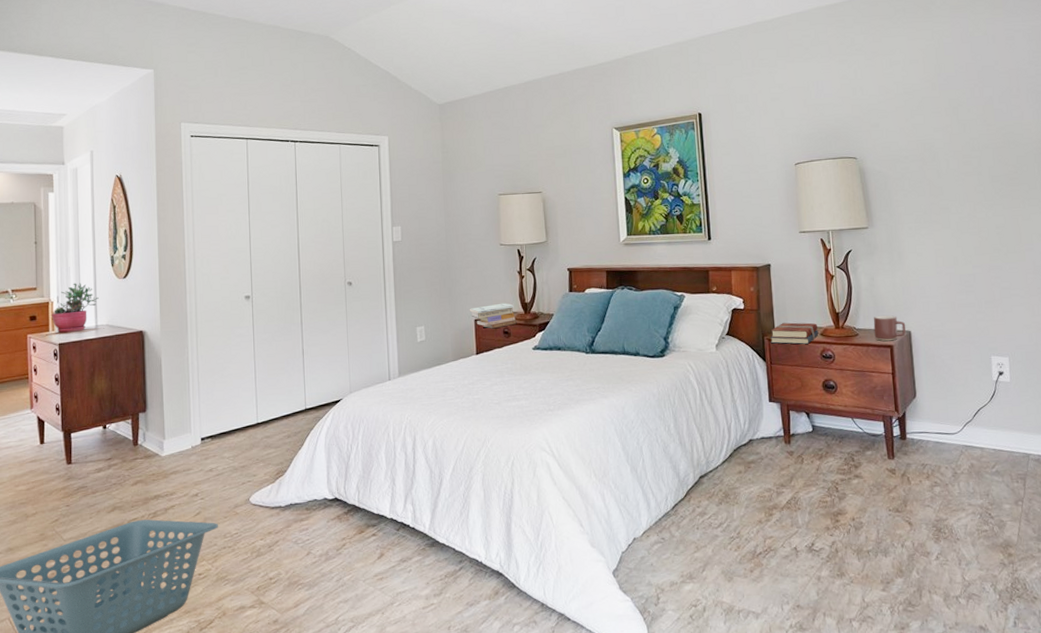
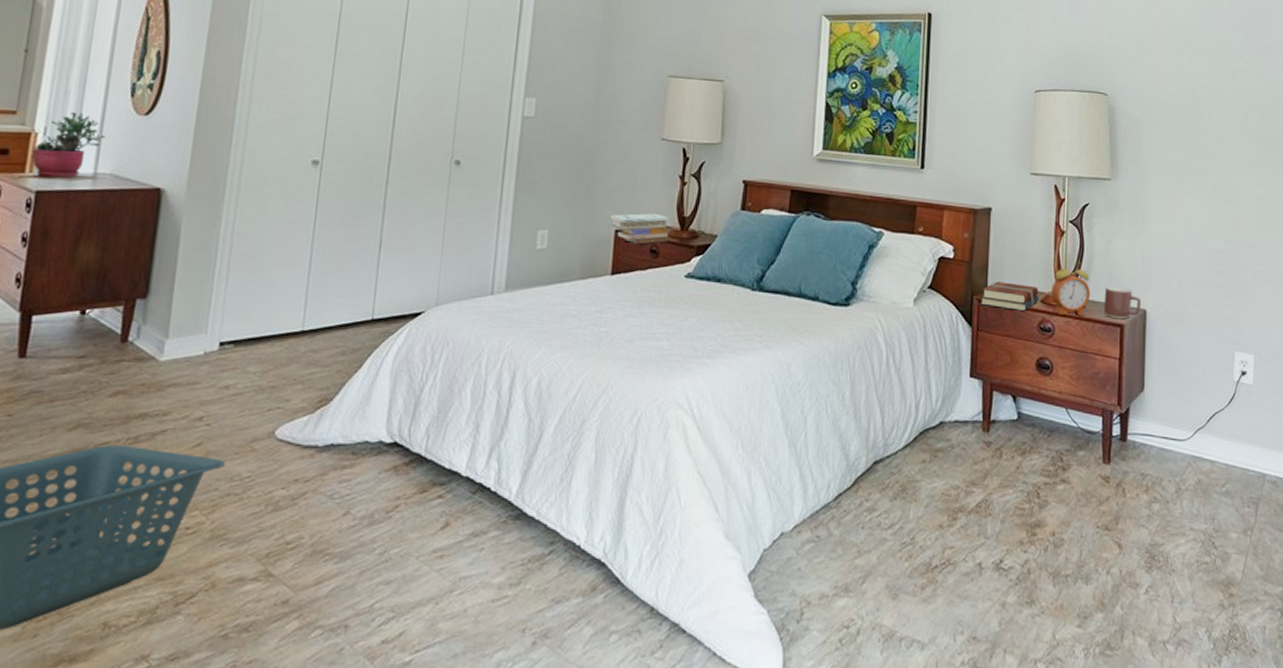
alarm clock: none [828,299,862,343] -> present [1051,262,1091,316]

